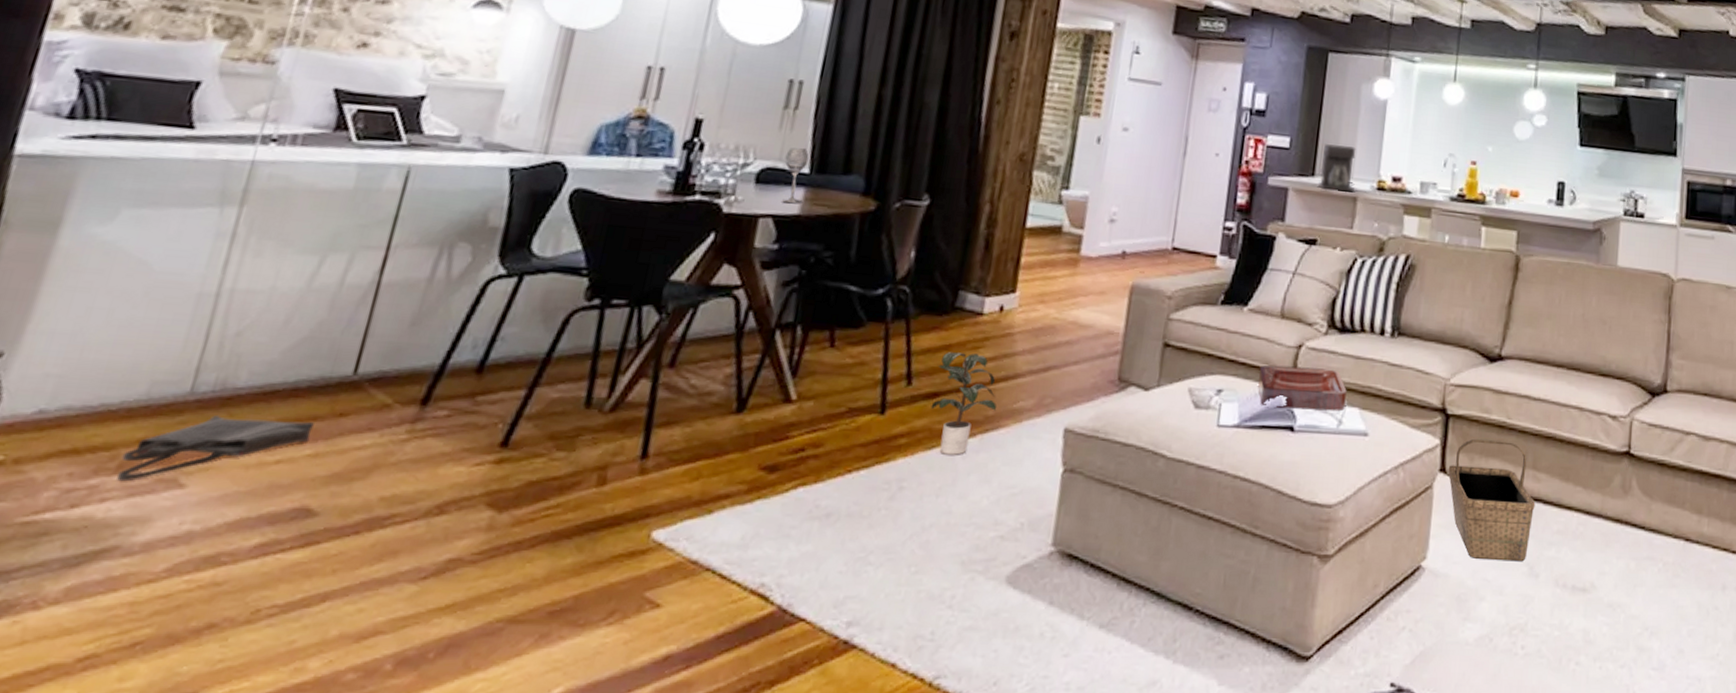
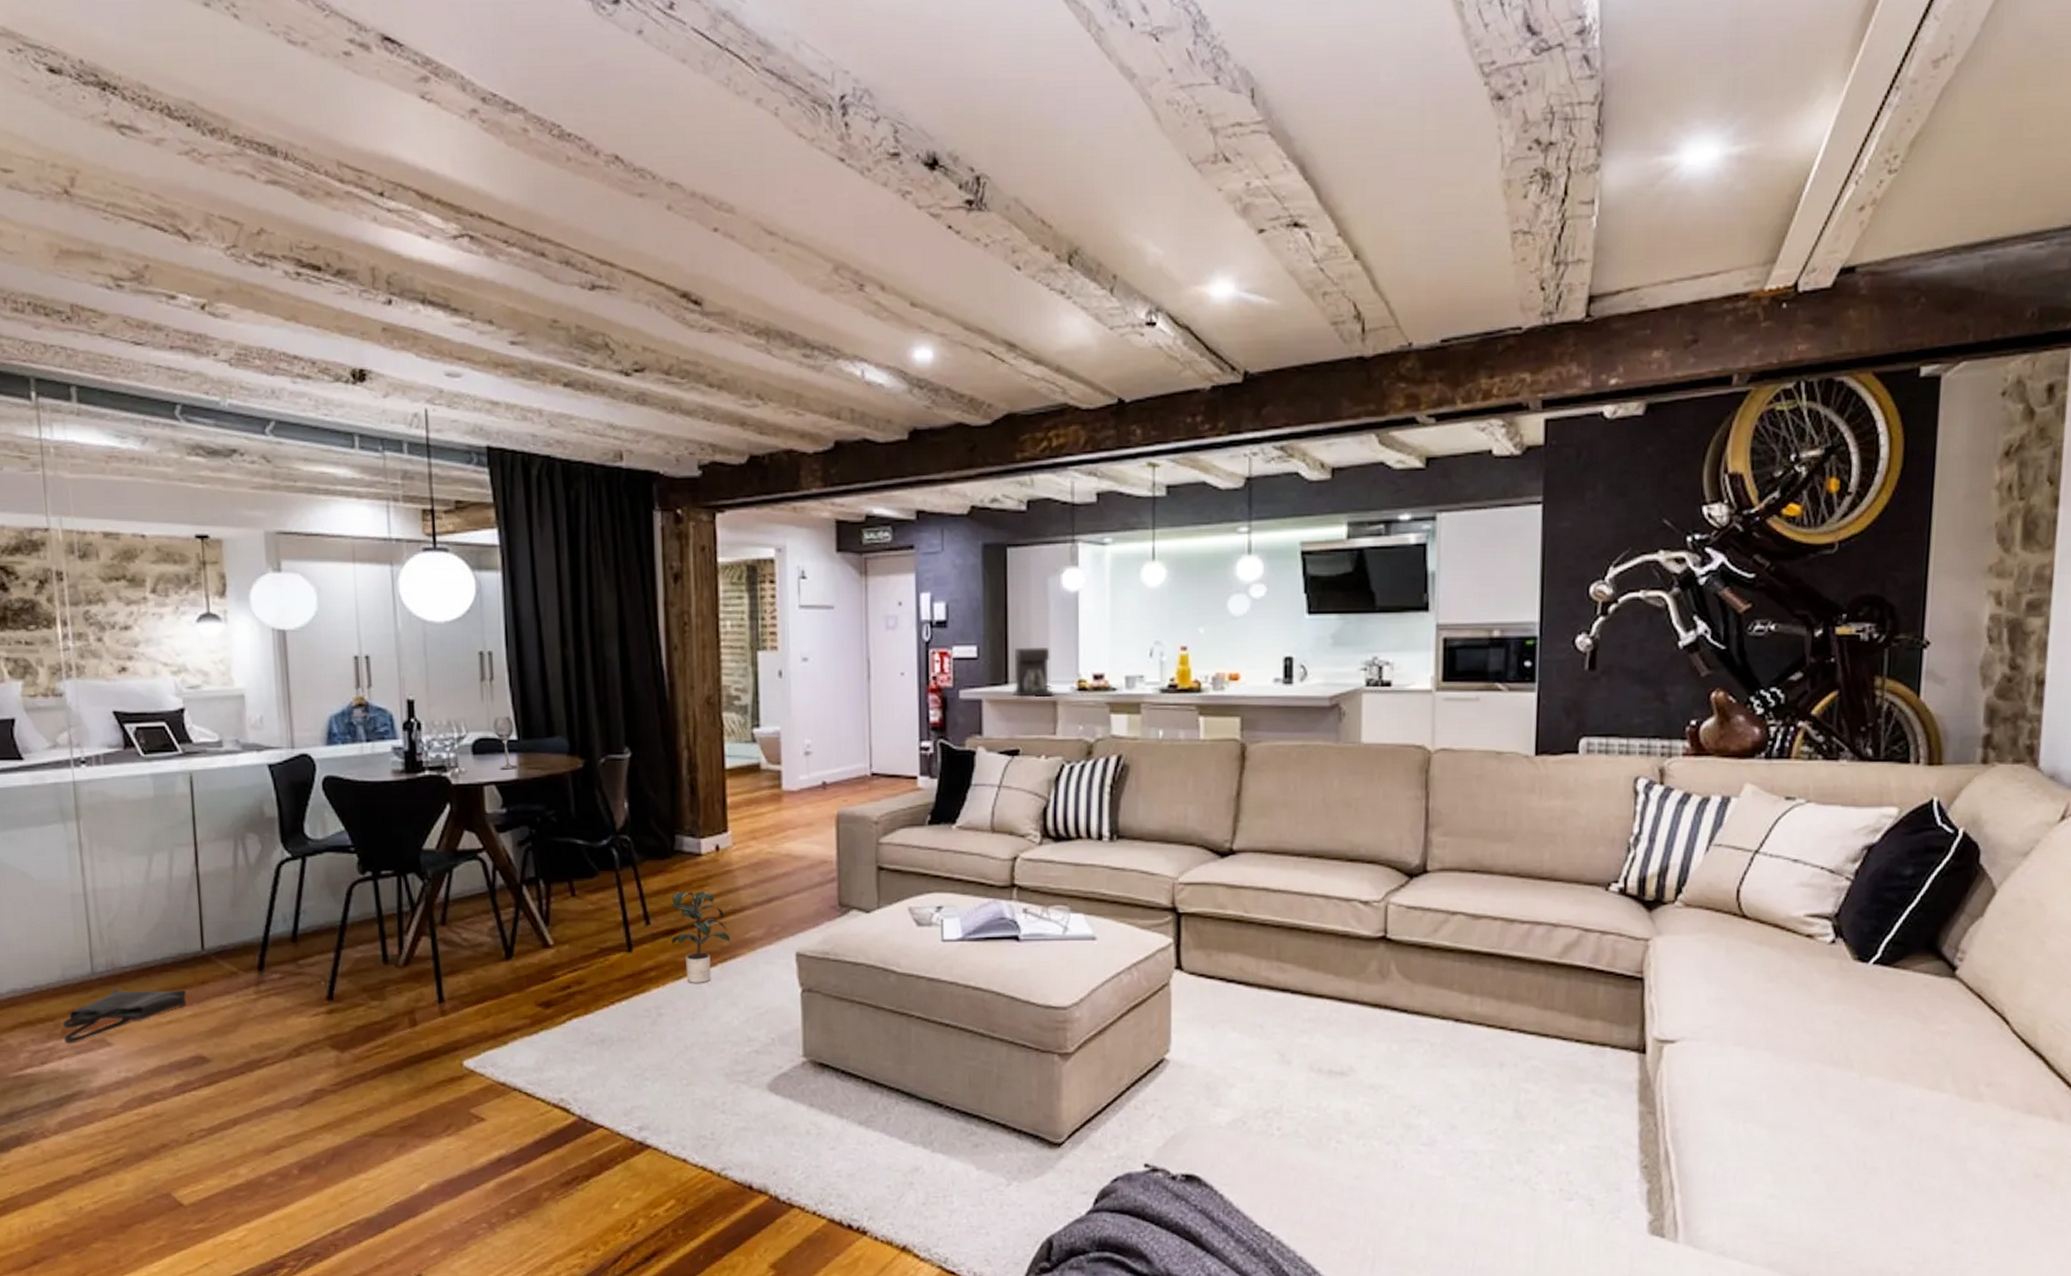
decorative tray: present [1258,365,1347,412] -> none [976,878,1069,920]
basket: present [1448,438,1536,562] -> none [1184,934,1282,1050]

